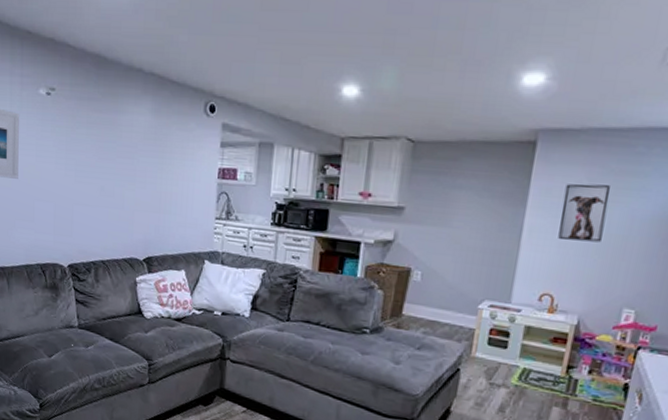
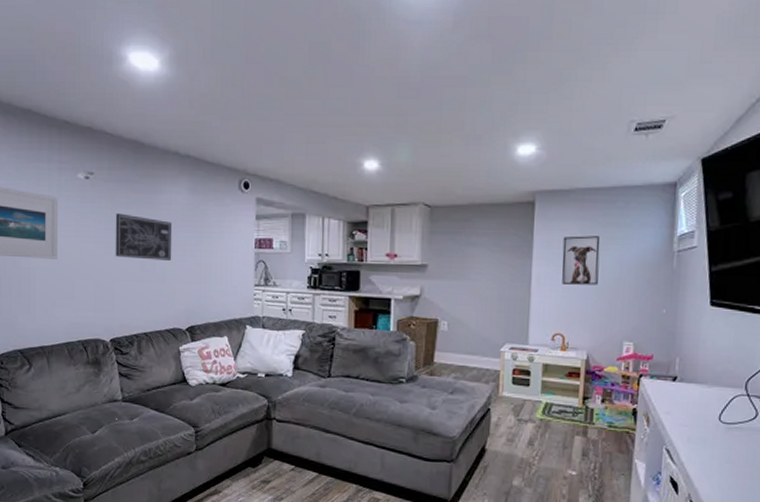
wall art: none [74,133,134,187] -> present [115,213,173,261]

